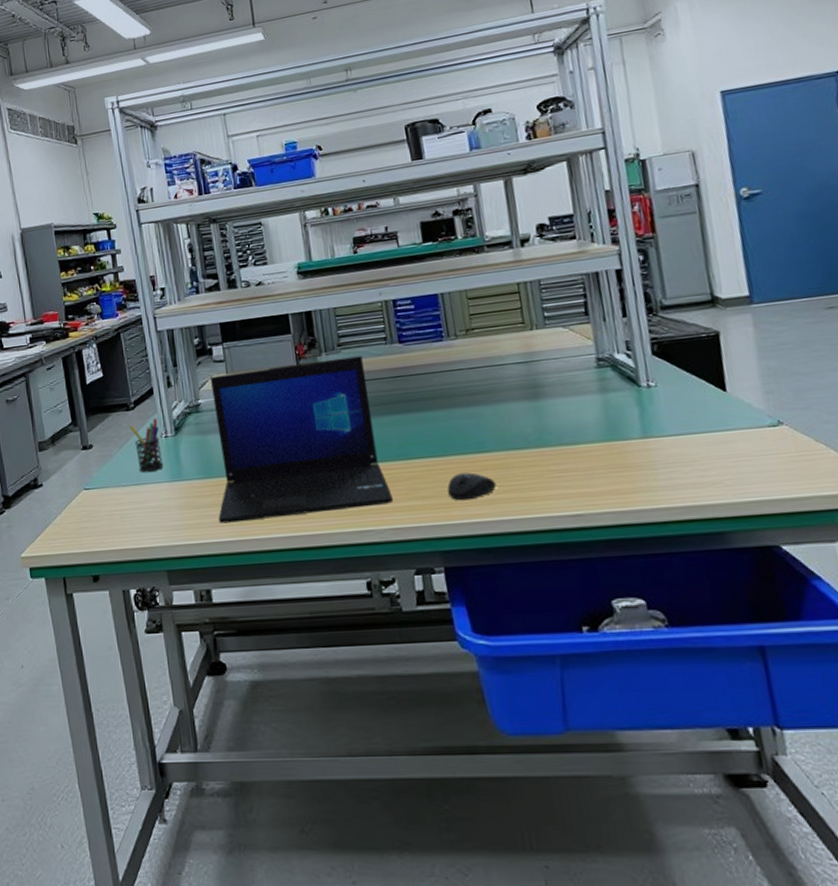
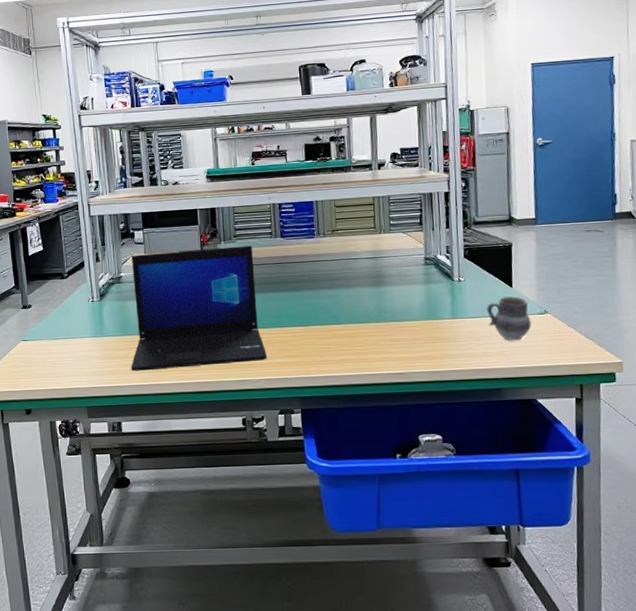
pen holder: present [129,418,164,473] -> none [63,286,89,329]
mouse: present [447,472,496,501] -> none [308,339,344,360]
cup: none [692,403,761,465] -> present [487,296,532,341]

